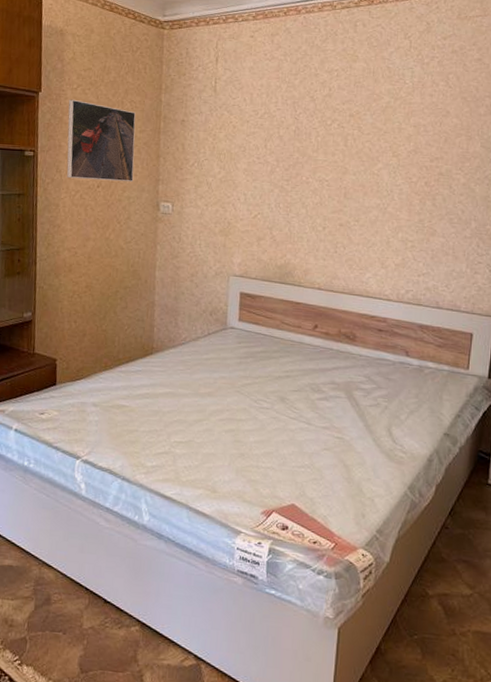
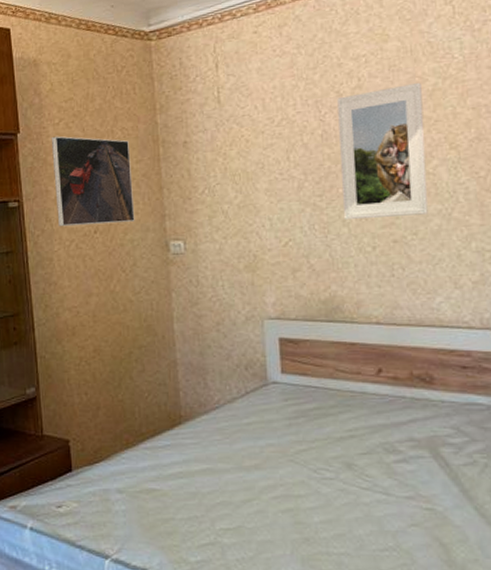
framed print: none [303,99,378,206] -> present [337,82,428,219]

